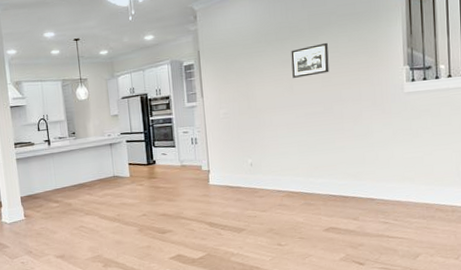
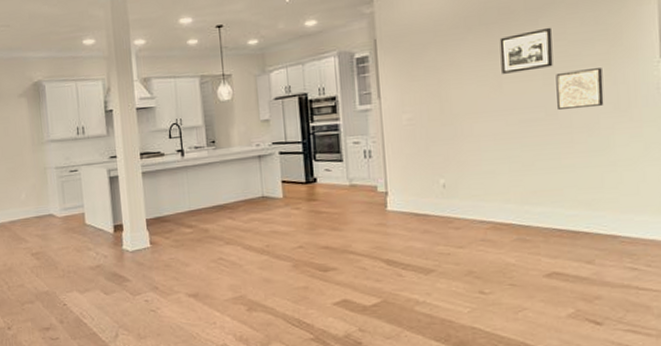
wall art: none [331,73,365,105] -> present [556,68,604,110]

